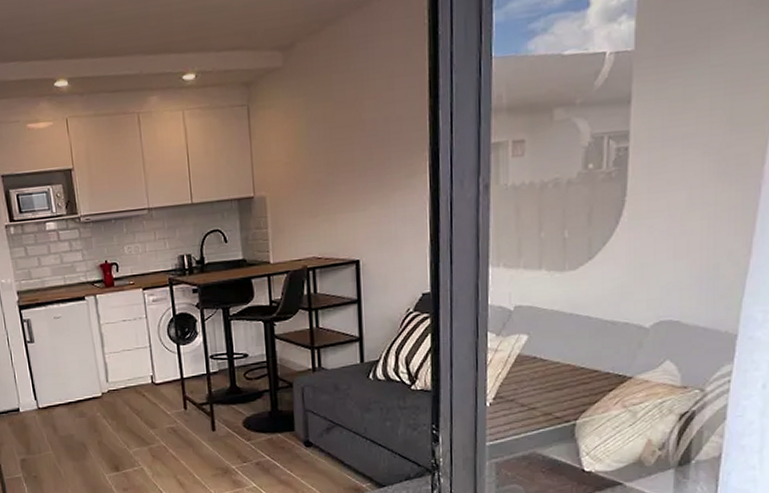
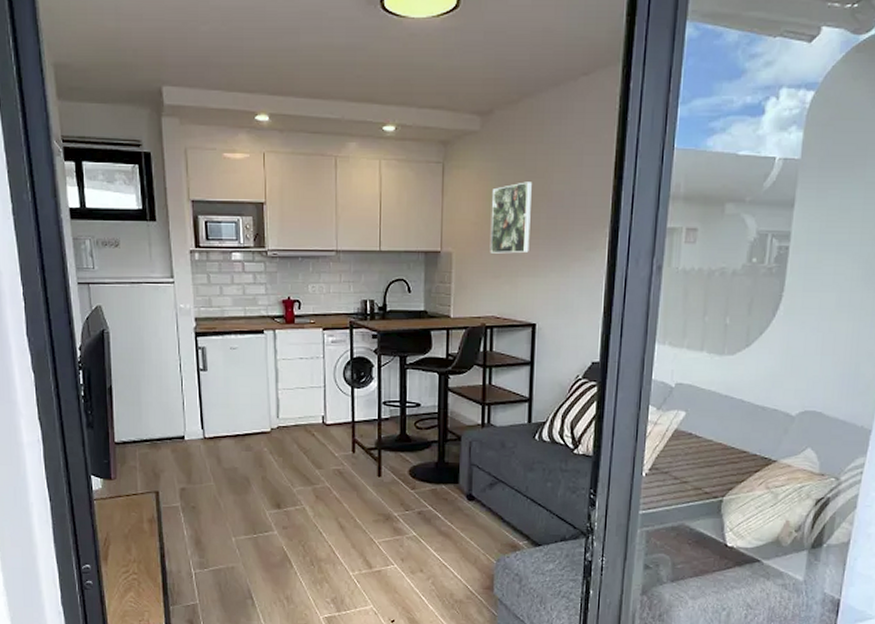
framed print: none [302,113,346,193] -> present [490,182,532,254]

